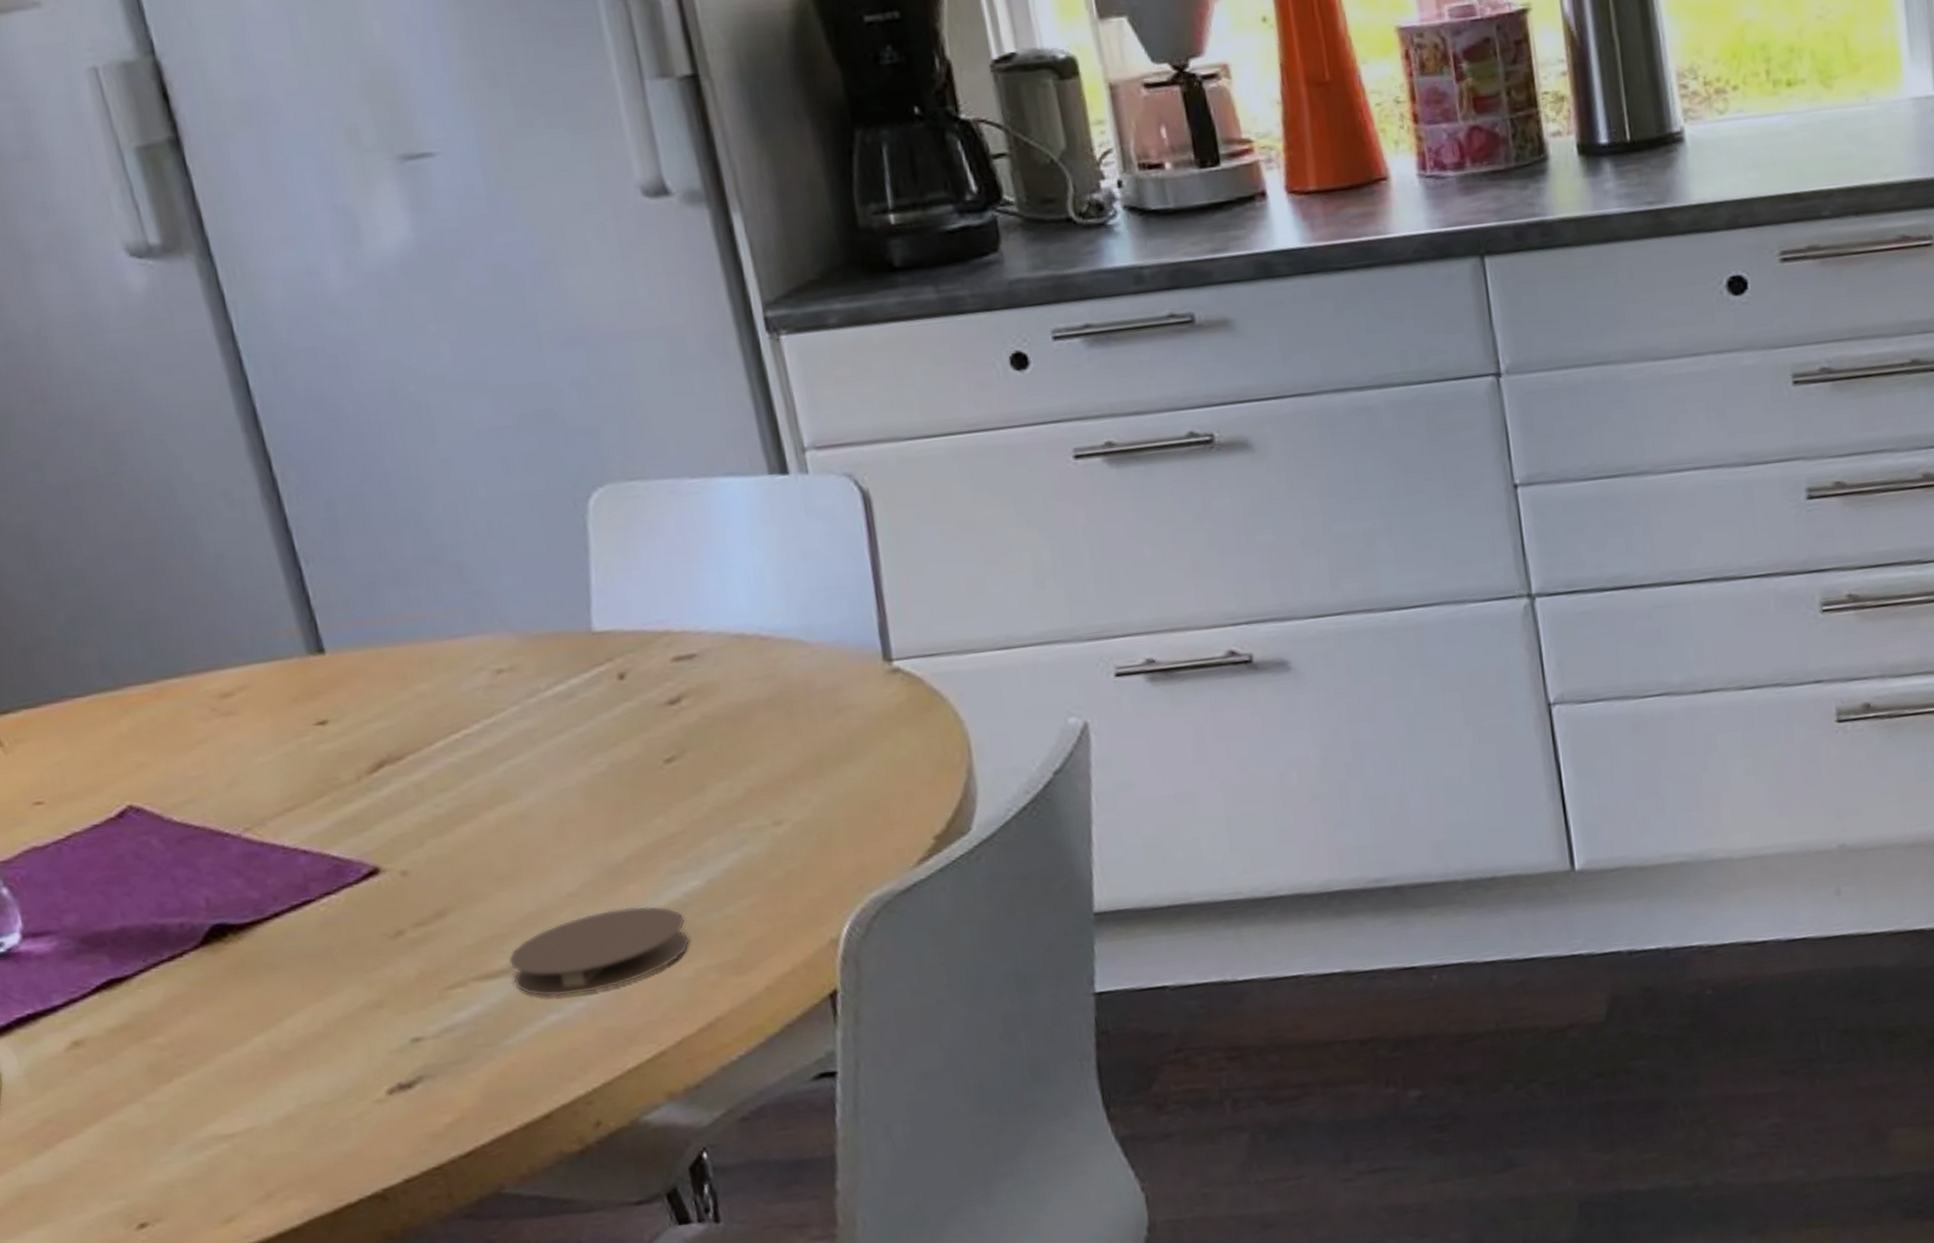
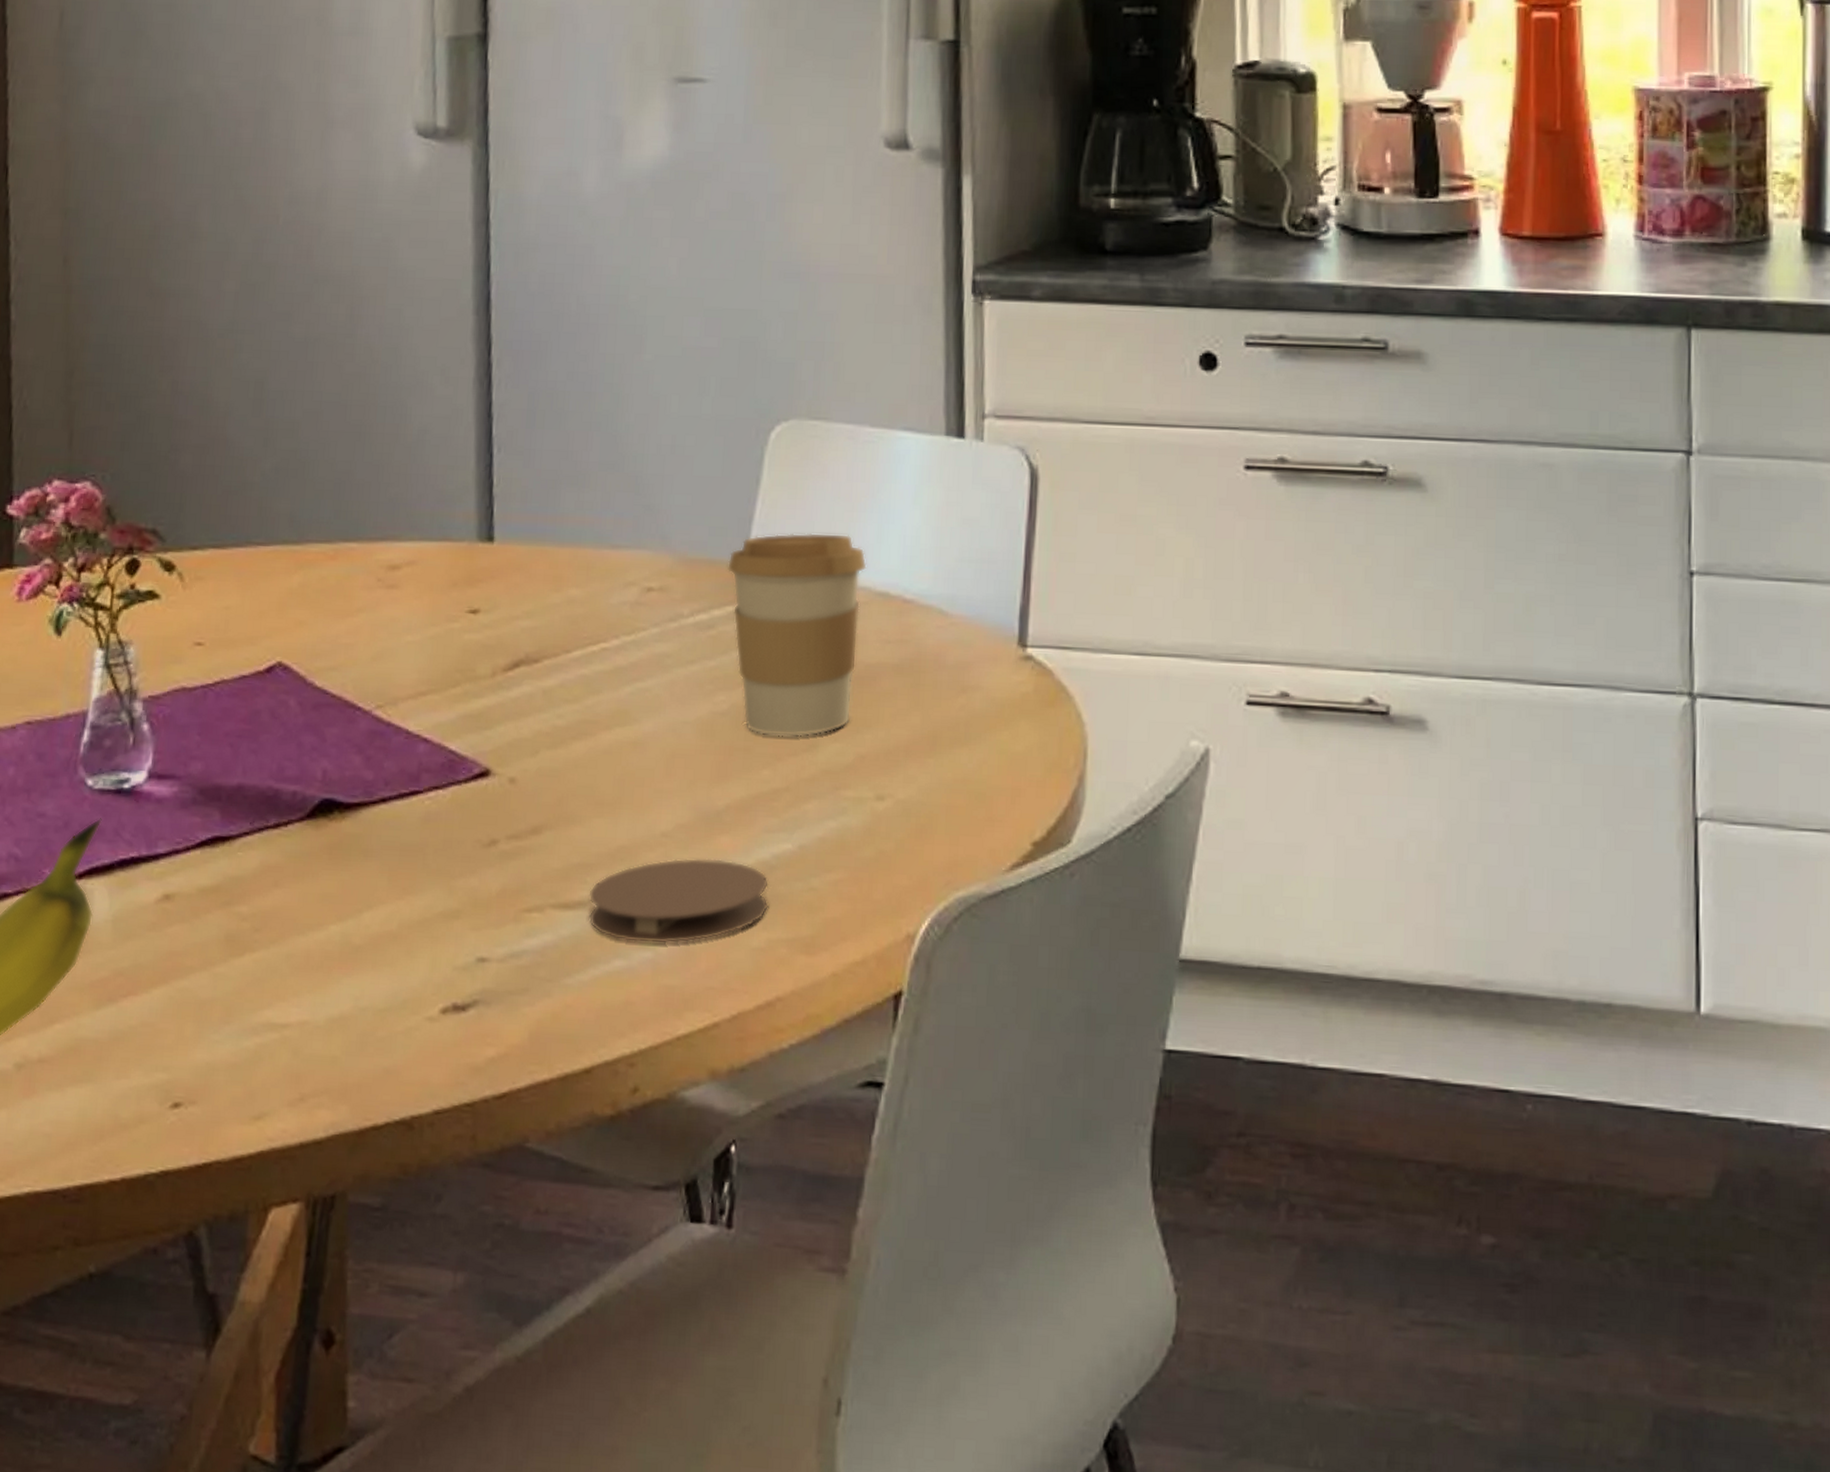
coffee cup: none [573,585,733,787] -> present [727,532,867,738]

